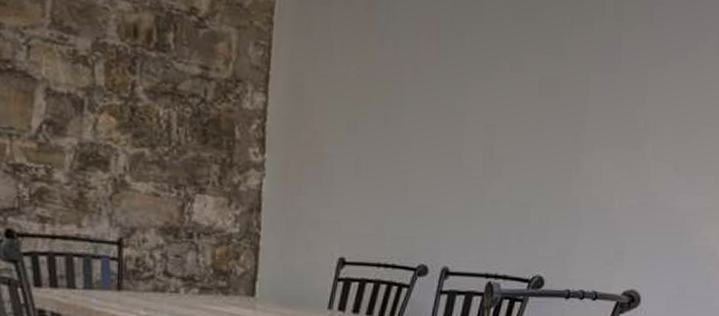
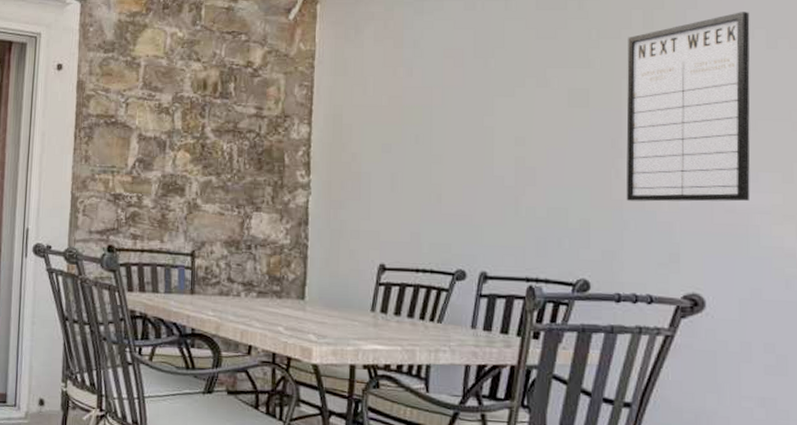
writing board: none [583,12,707,203] -> present [626,12,750,202]

